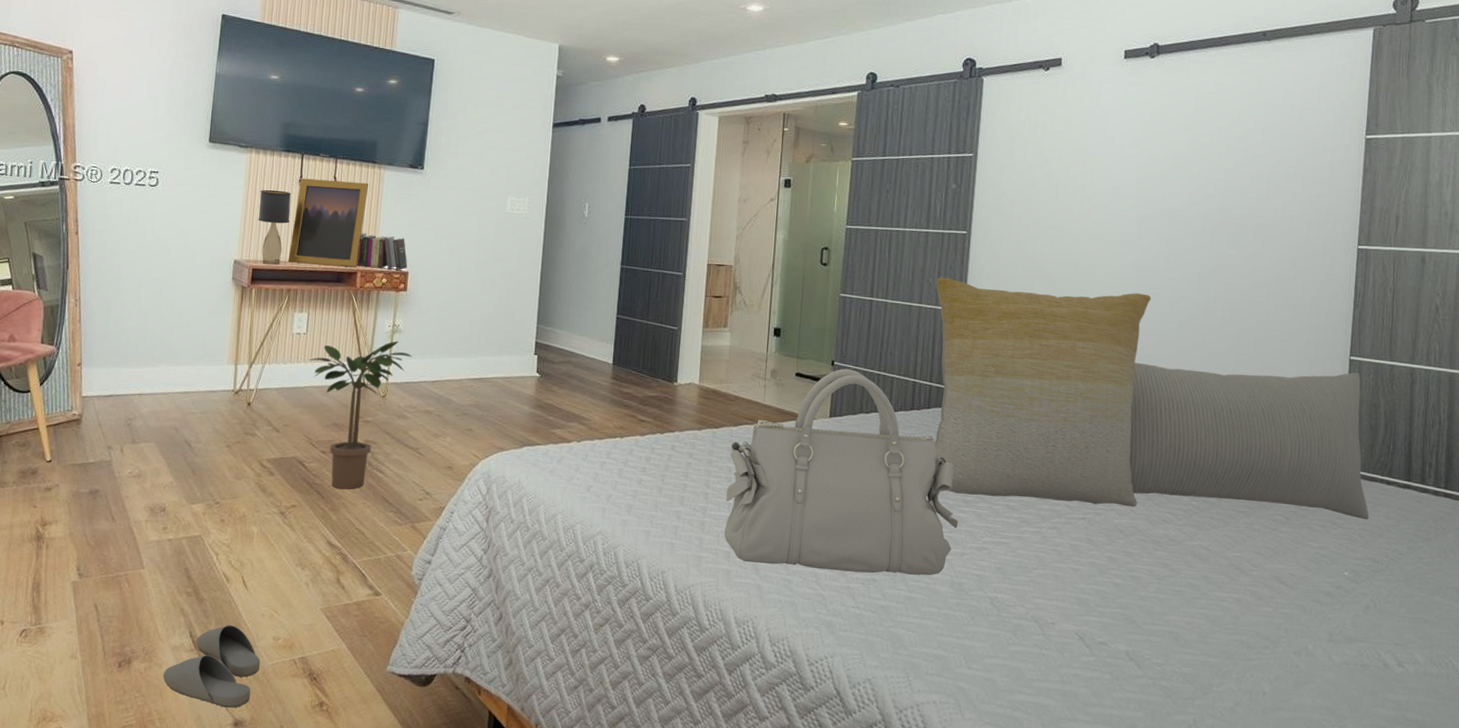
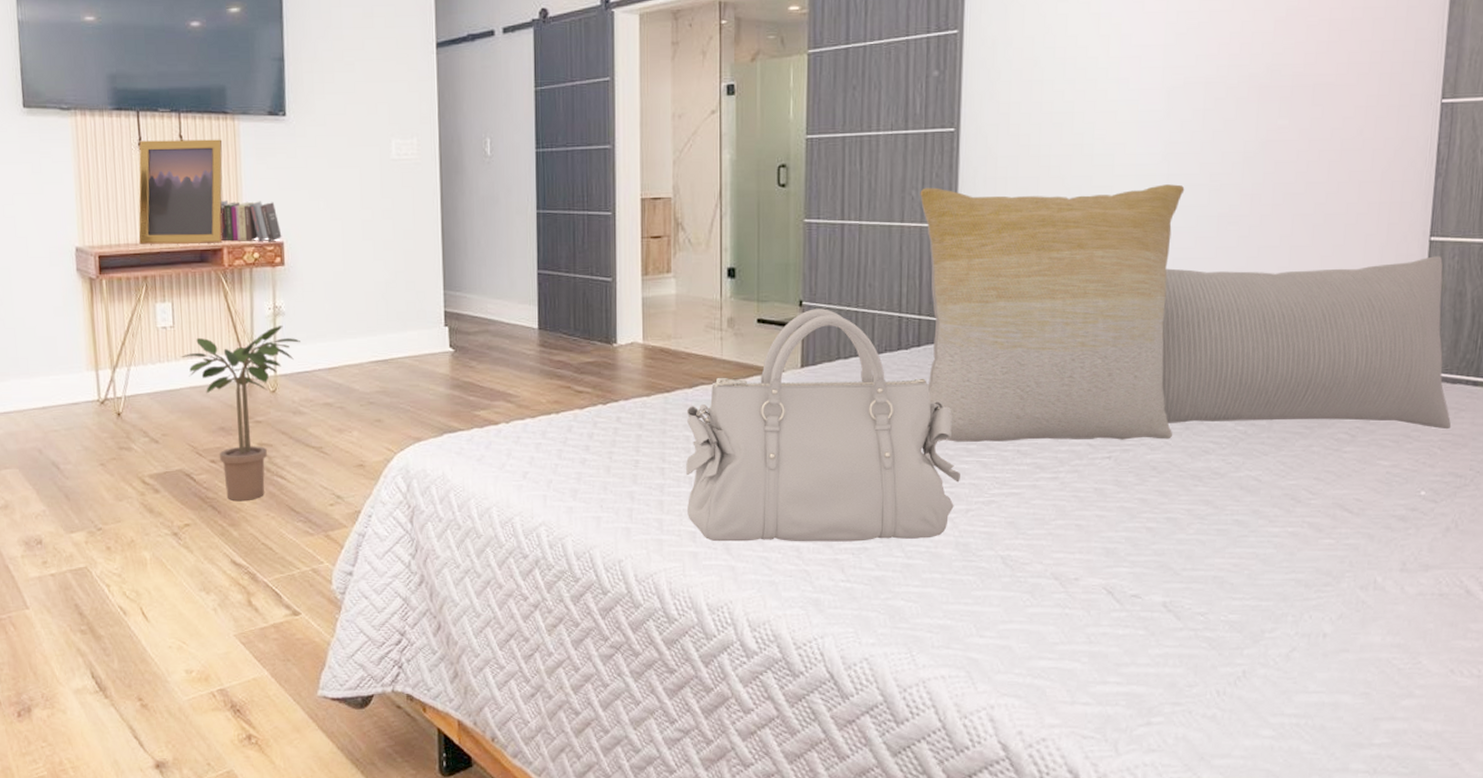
slippers: present [163,625,261,708] -> none [69,661,176,749]
table lamp: present [258,190,292,265] -> none [93,158,134,250]

